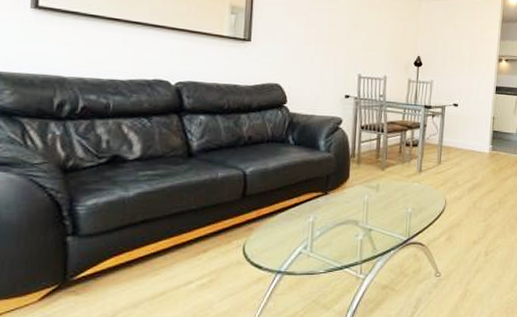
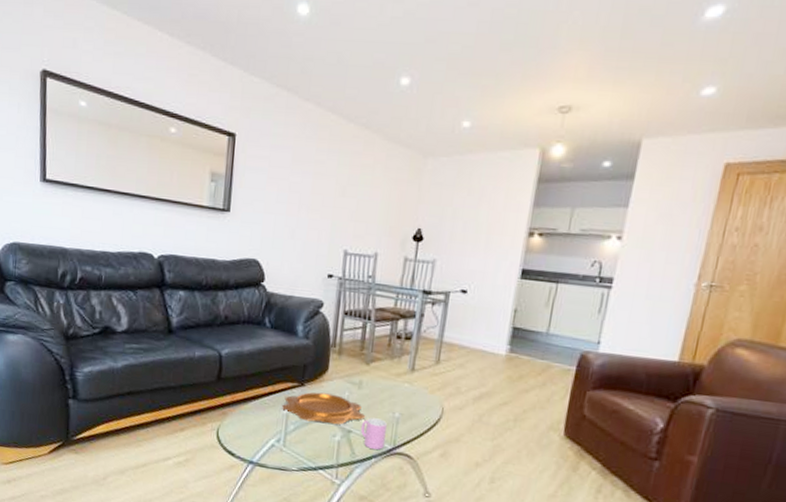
decorative bowl: none [307,198,384,226] -> present [281,392,366,425]
cup: none [379,215,402,243] -> present [360,417,387,450]

